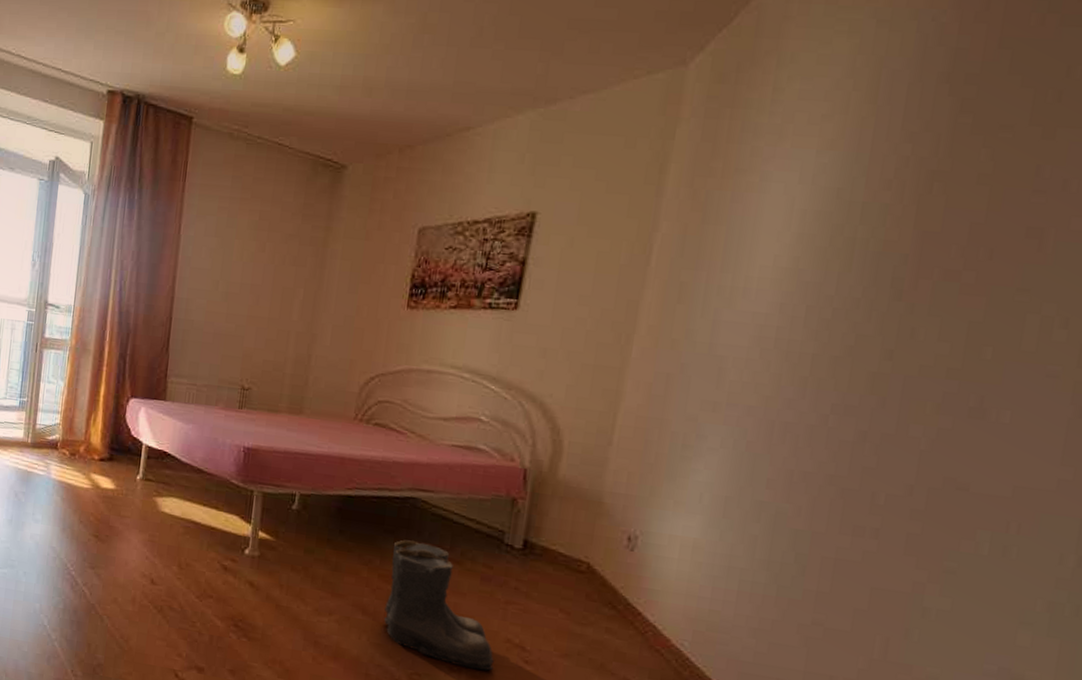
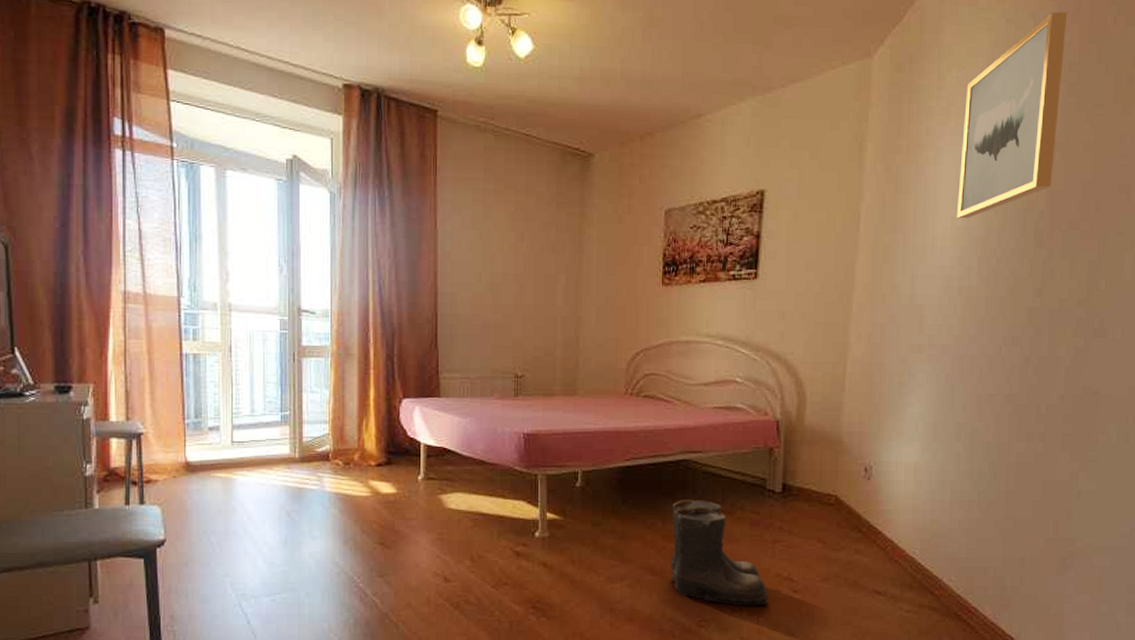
wall art: none [782,9,970,259] -> present [957,11,1068,219]

